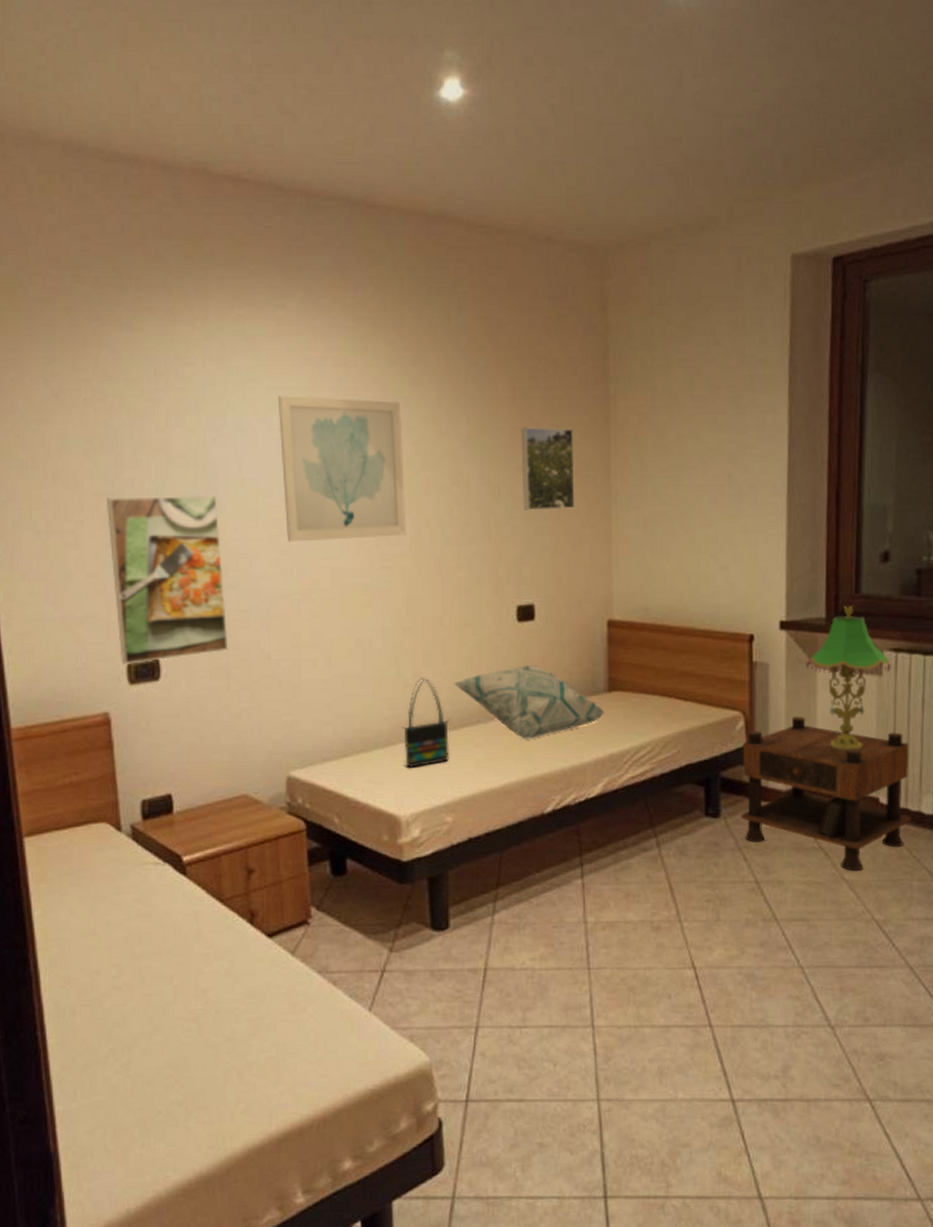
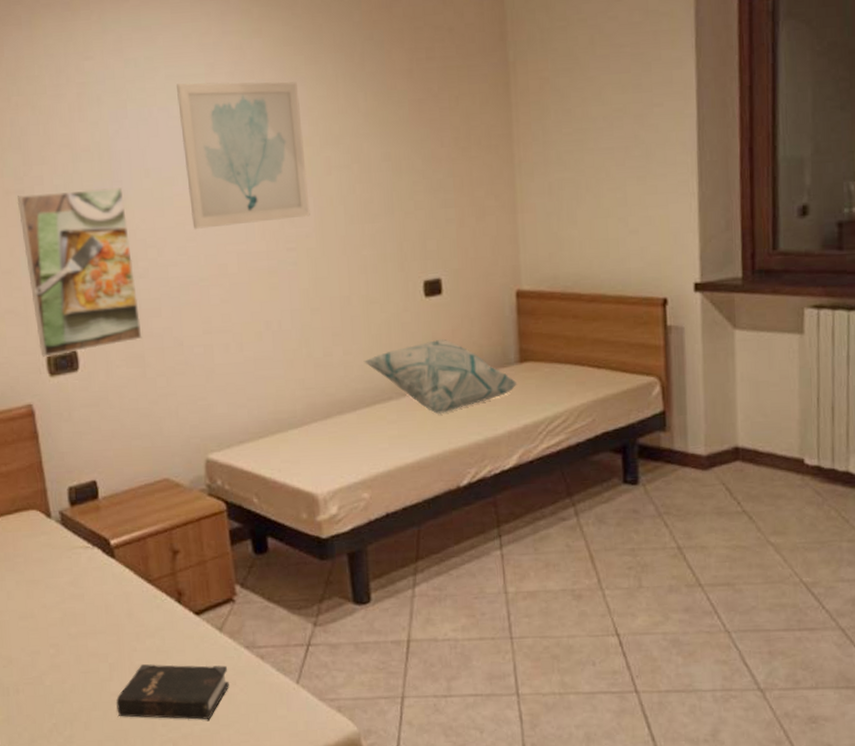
hardback book: none [178,987,299,1047] -> present [115,664,229,720]
tote bag: present [402,677,450,768] -> none [315,356,364,446]
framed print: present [521,427,575,511] -> none [419,98,478,185]
nightstand: present [741,715,911,871] -> none [659,379,839,534]
table lamp: present [806,606,891,750] -> none [723,264,813,412]

